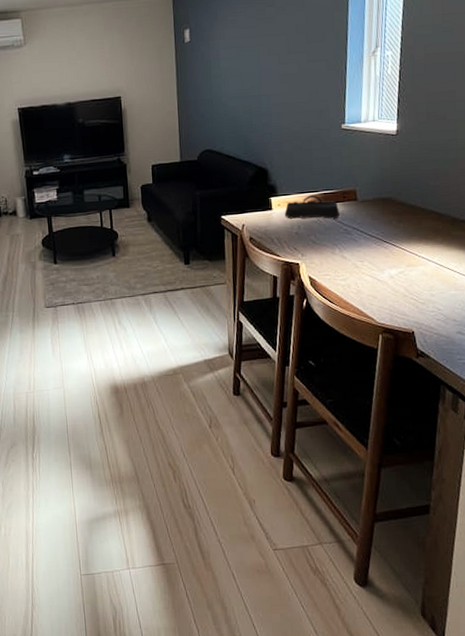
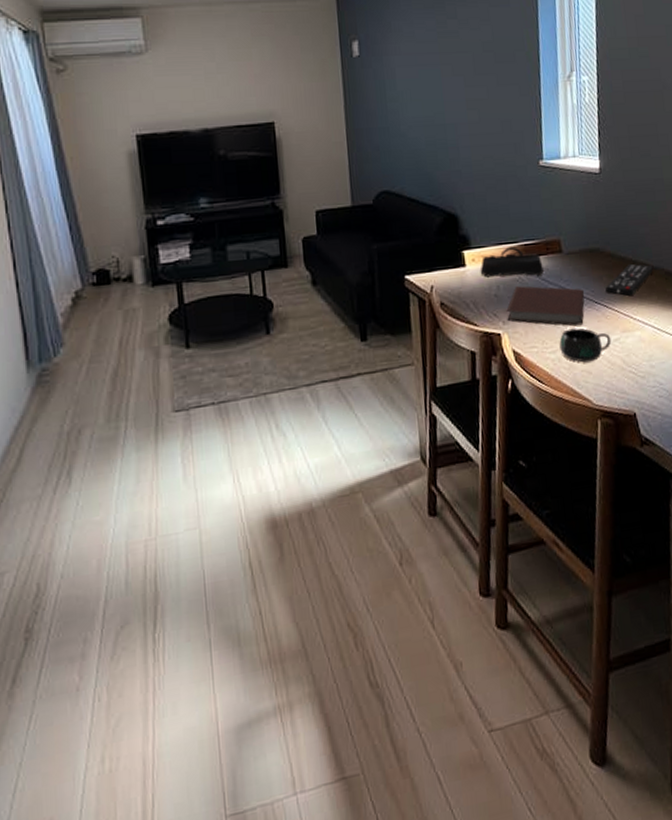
notebook: none [305,226,375,260] -> present [506,285,585,326]
mug: none [349,261,397,289] -> present [559,327,612,363]
remote control: none [394,210,441,237] -> present [605,263,654,296]

